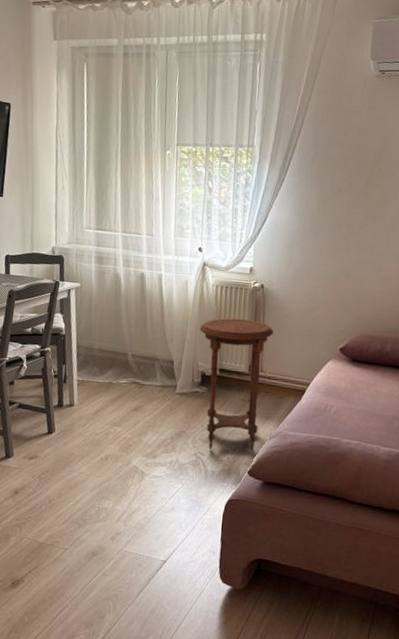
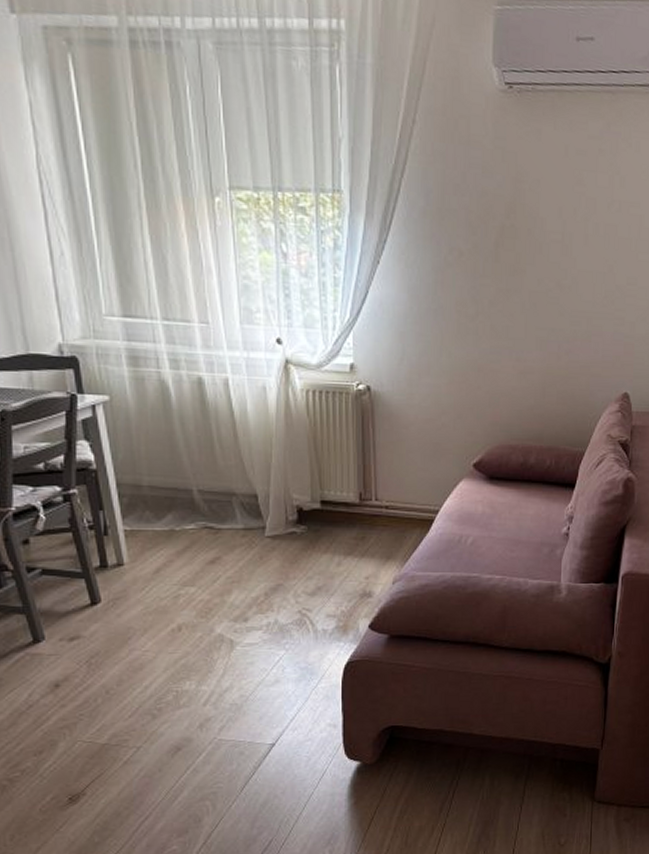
side table: present [199,318,274,452] -> none [288,433,389,603]

